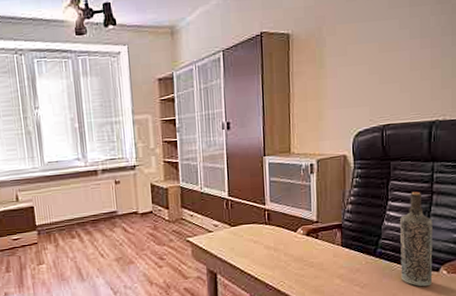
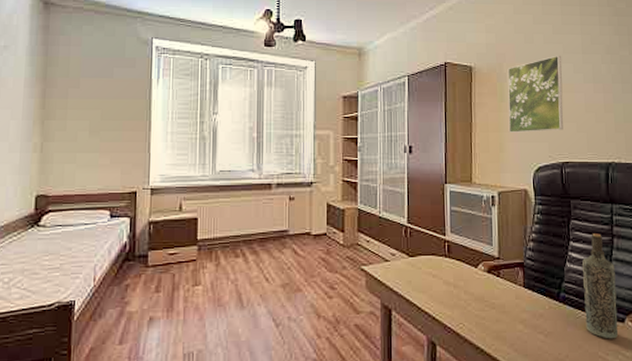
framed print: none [327,11,387,100] -> present [507,55,563,133]

